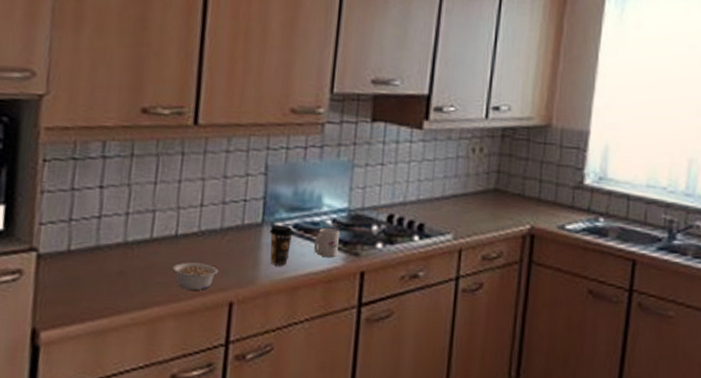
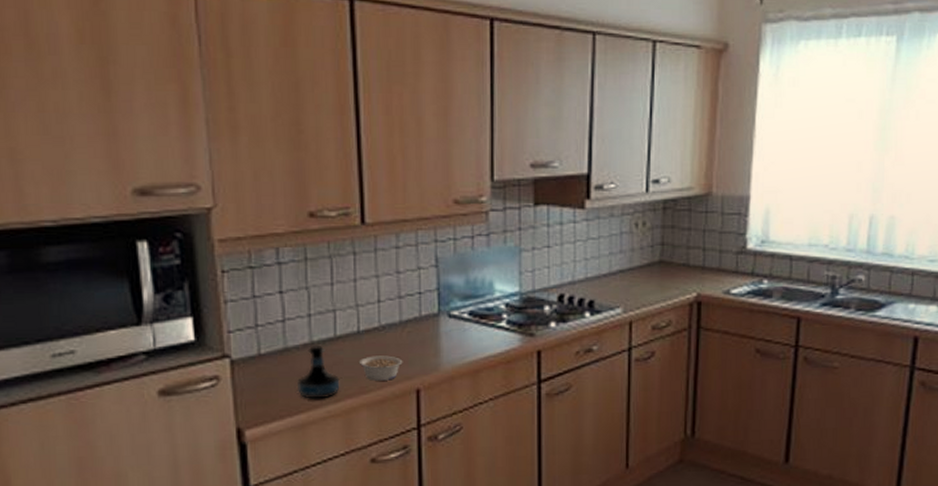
tequila bottle: none [103,245,149,304] -> present [297,344,340,399]
coffee cup: present [269,224,294,266] -> none [447,313,470,352]
mug: present [313,228,339,257] -> none [490,313,514,339]

